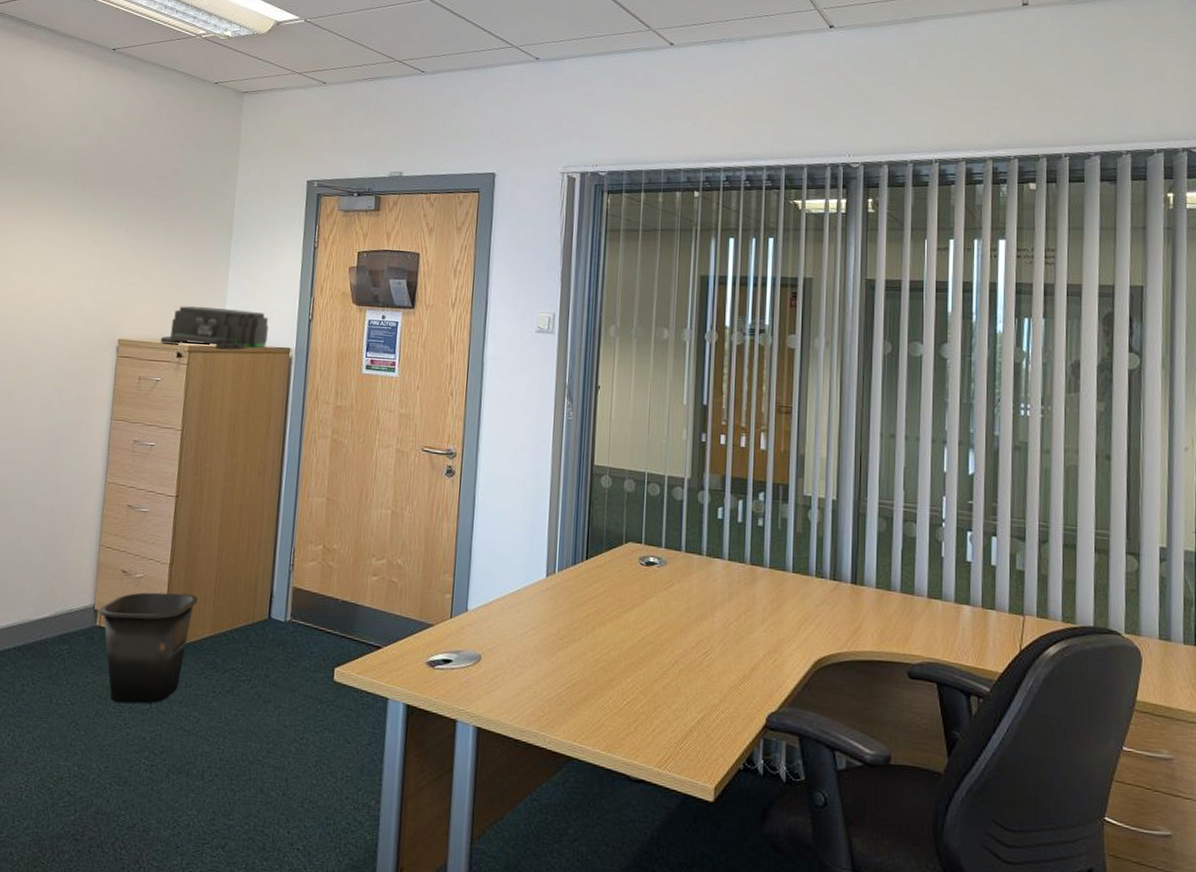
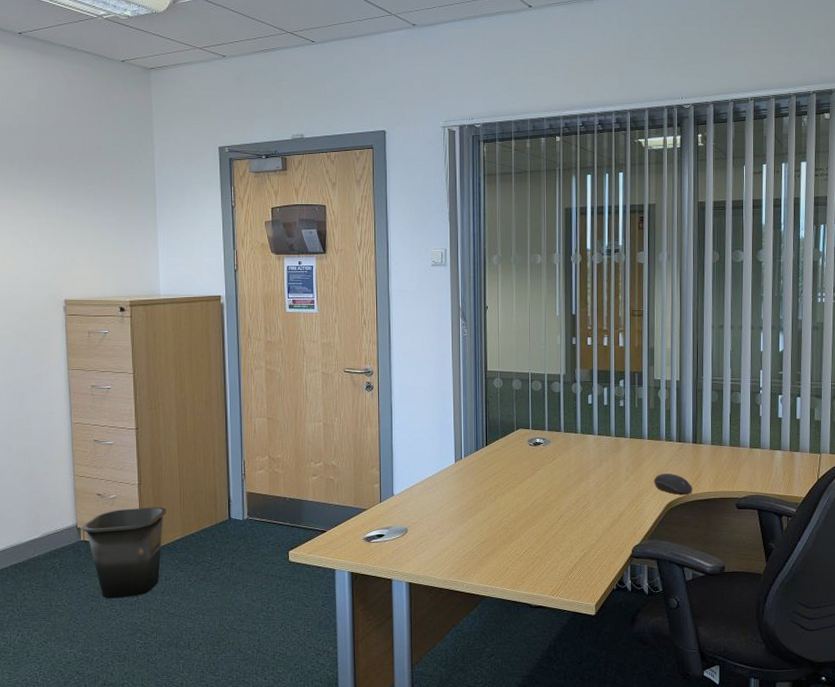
printer: present [160,306,269,350] -> none [103,265,199,302]
computer mouse: none [798,620,850,652] -> present [653,474,693,495]

